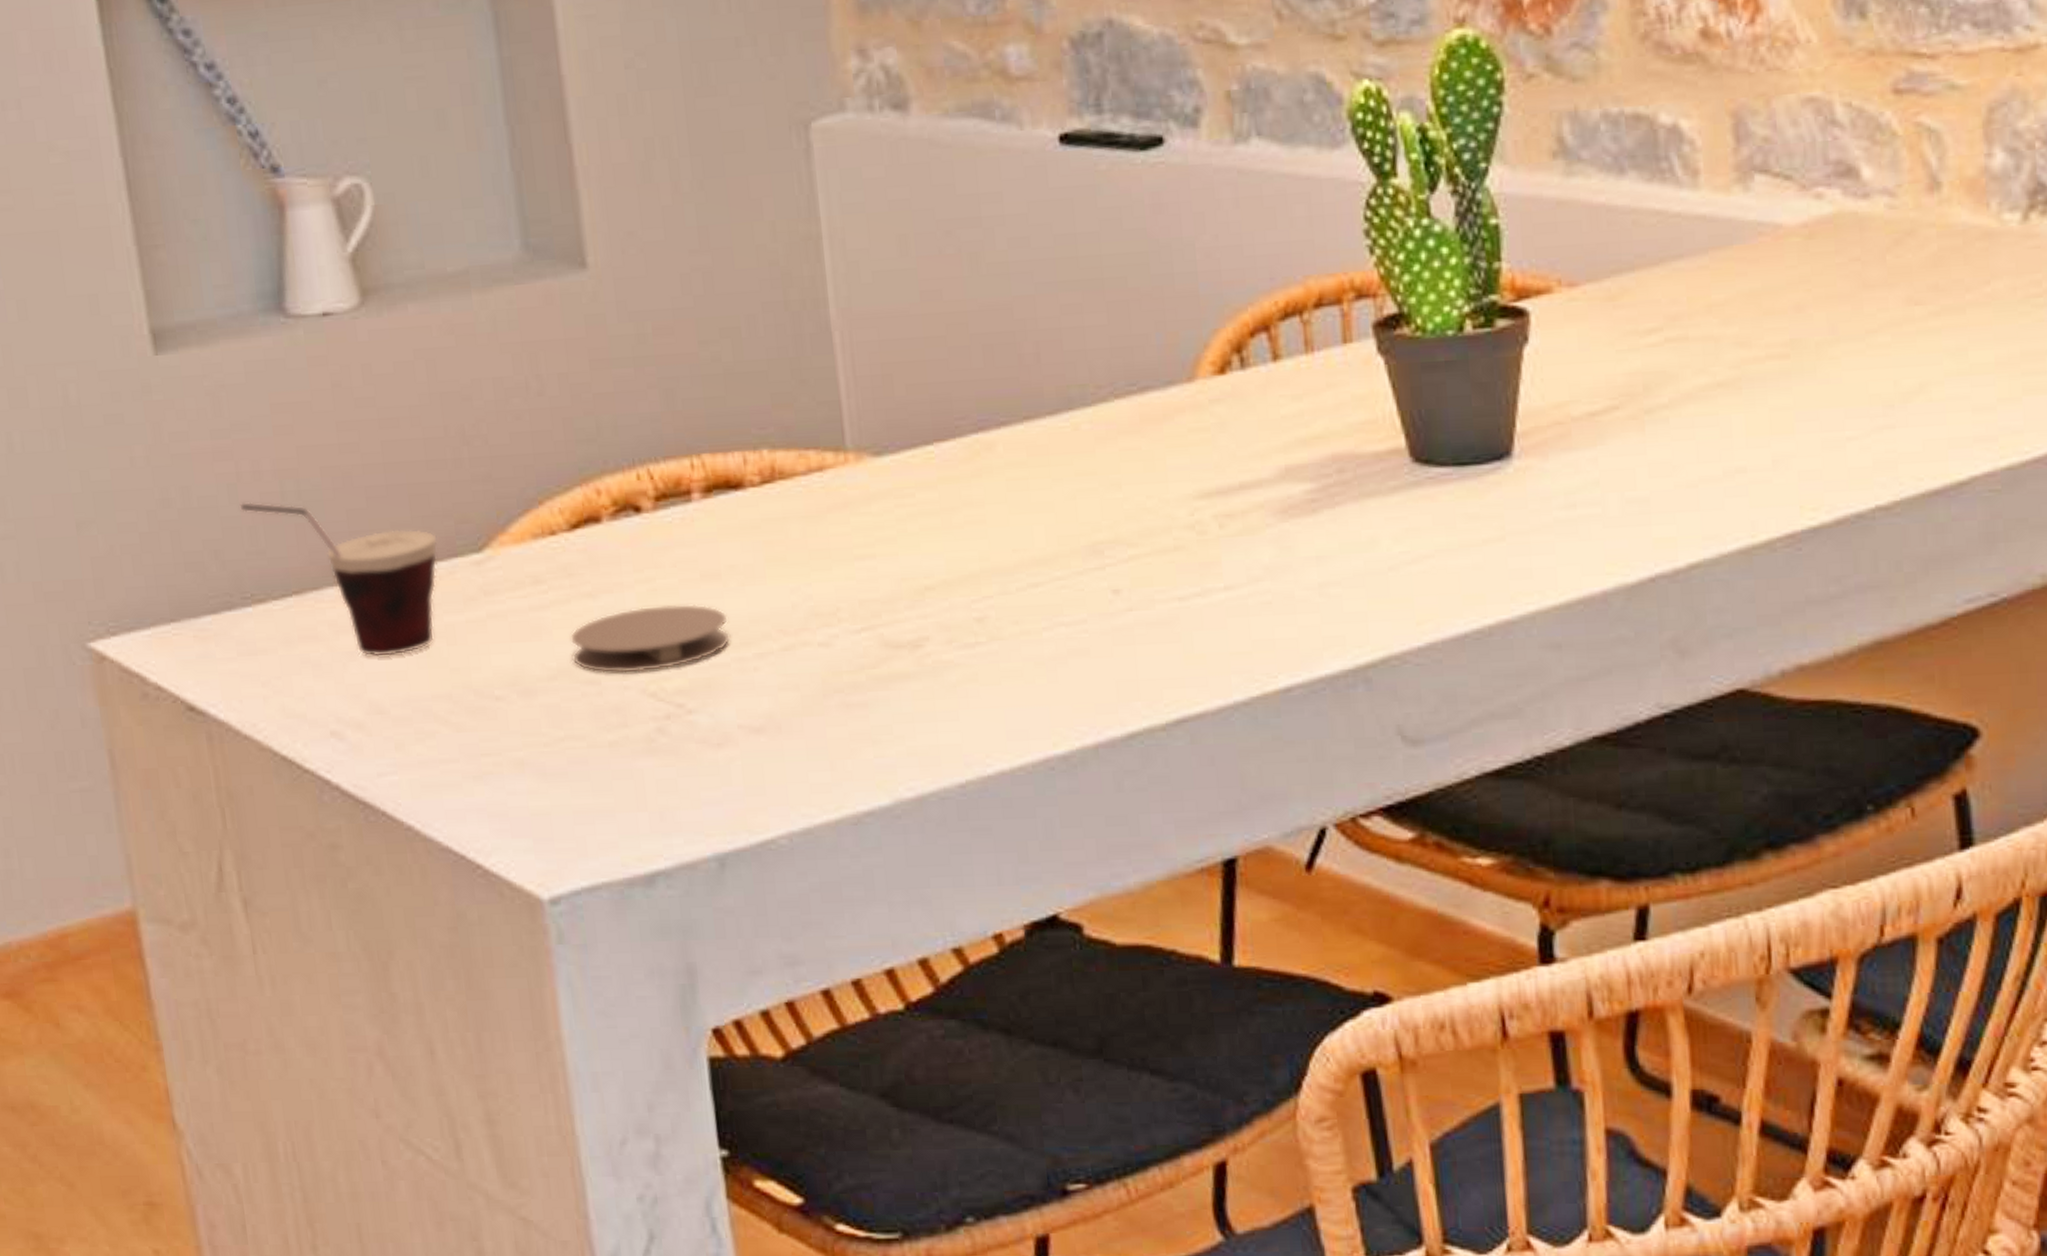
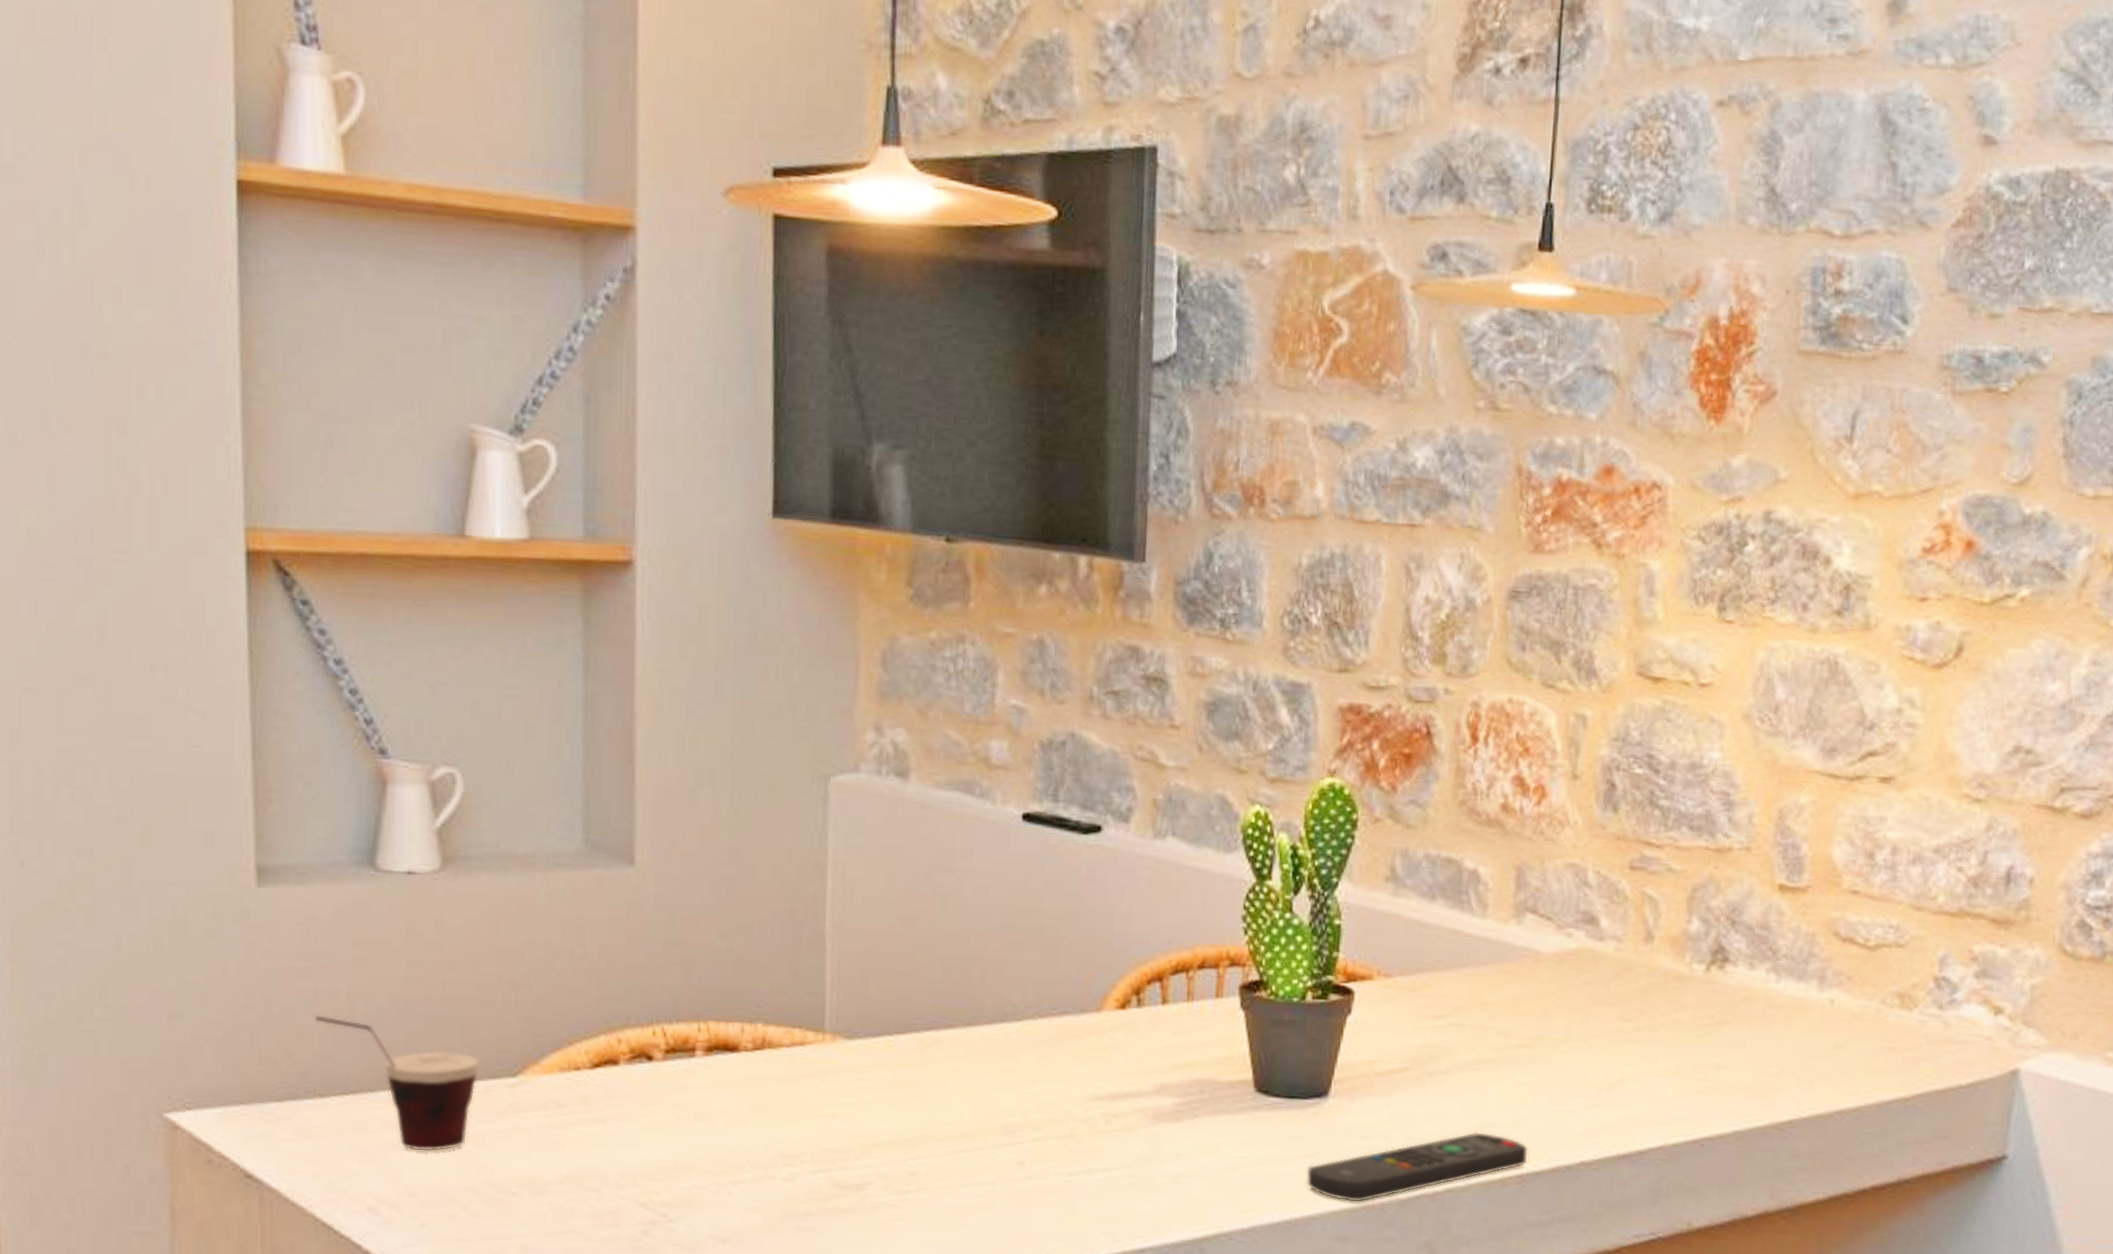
coaster: present [569,603,730,674] -> none [580,1134,712,1186]
remote control: none [1495,481,1800,597] -> present [1306,1132,1528,1203]

